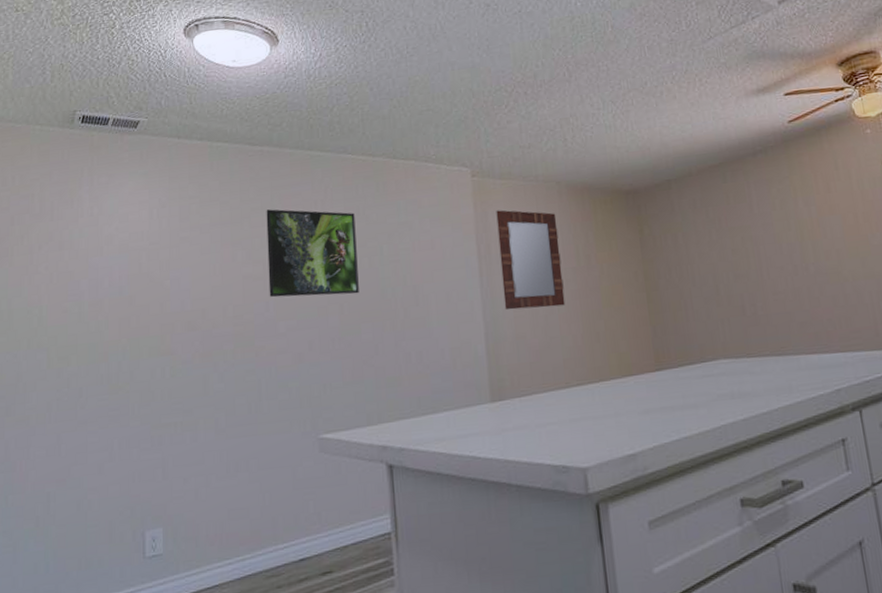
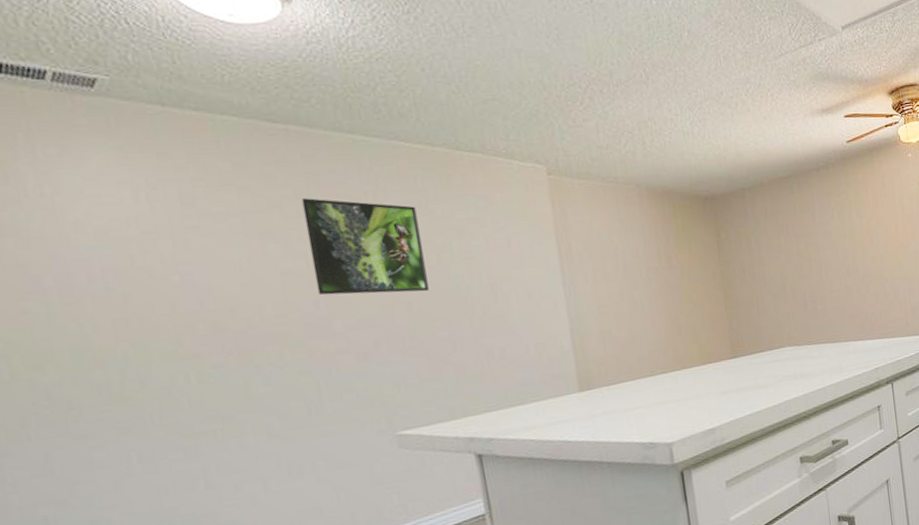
home mirror: present [496,210,566,311] -> none [575,210,649,307]

